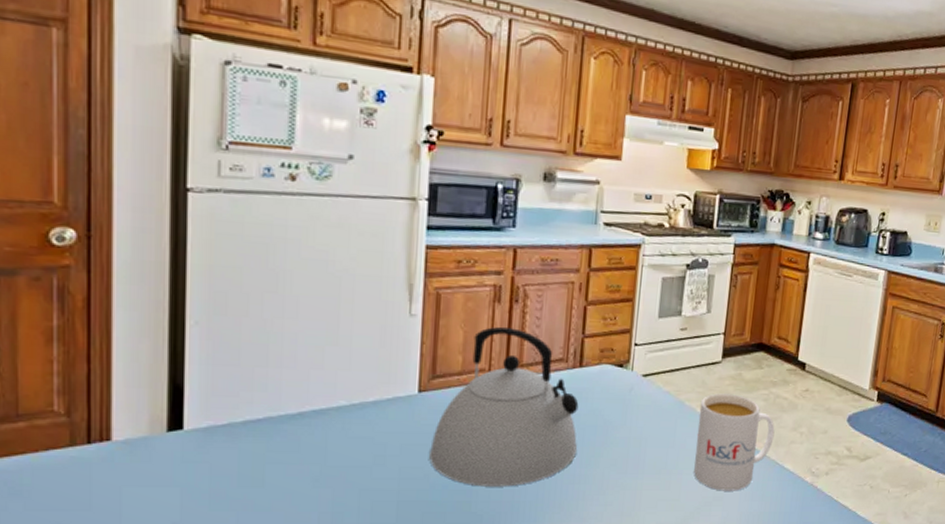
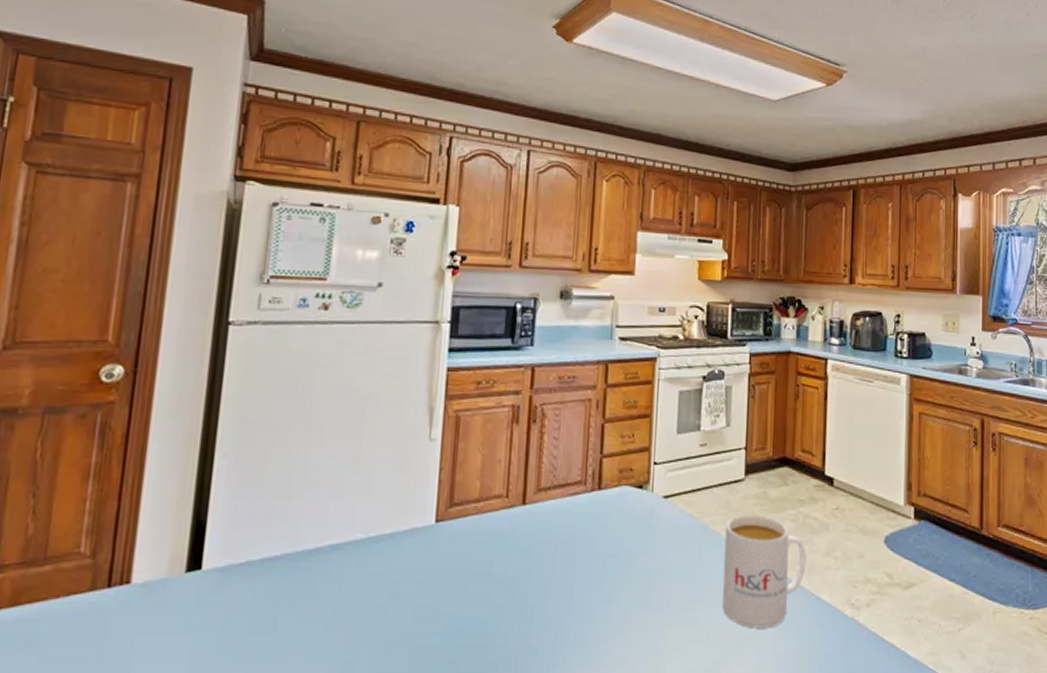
kettle: present [429,326,579,487] -> none [444,448,598,628]

